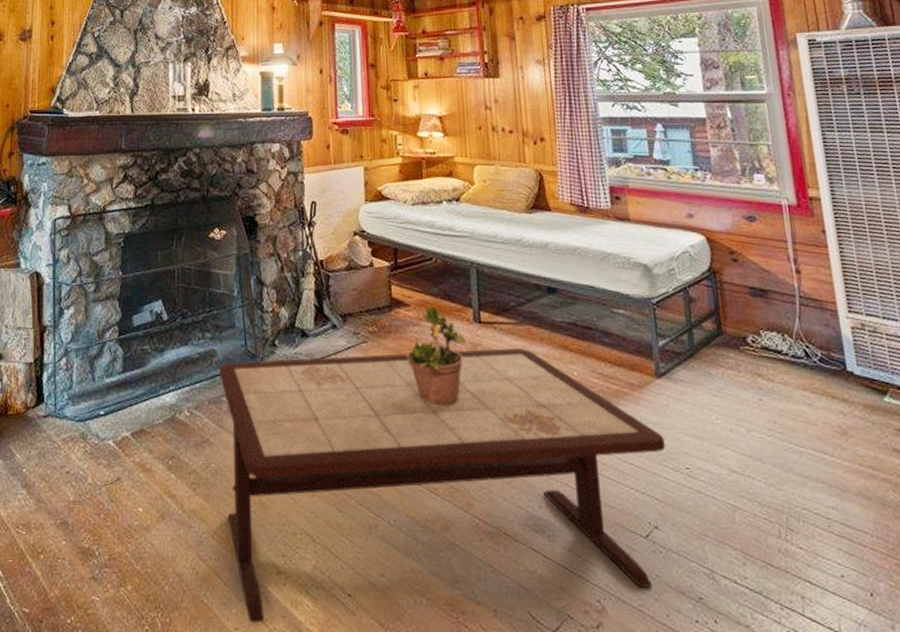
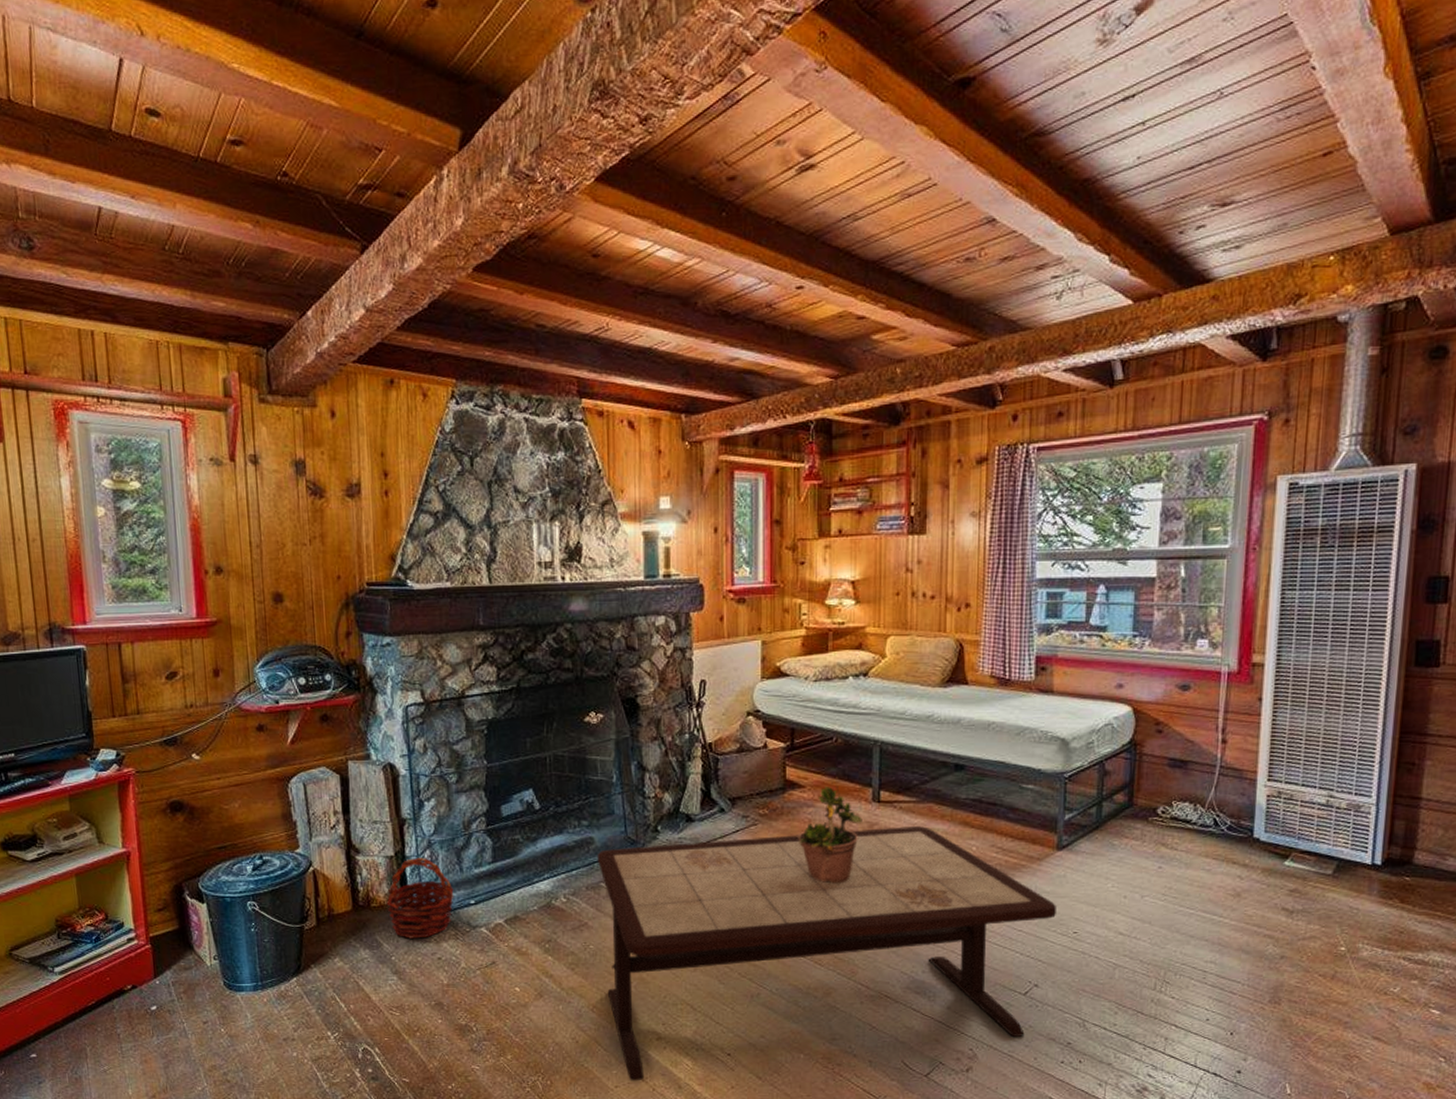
basket: none [22,364,86,450] -> present [386,857,454,939]

